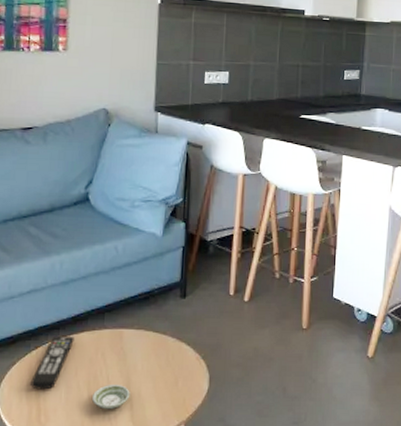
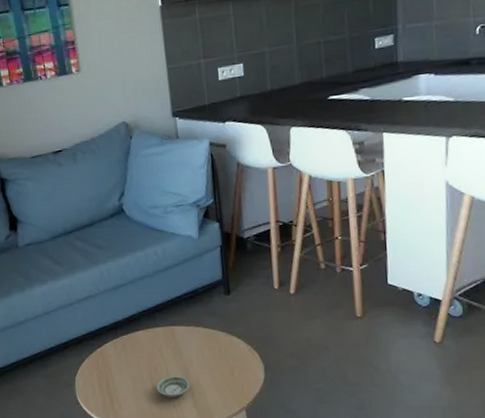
remote control: present [31,336,75,390] -> none [100,334,132,382]

